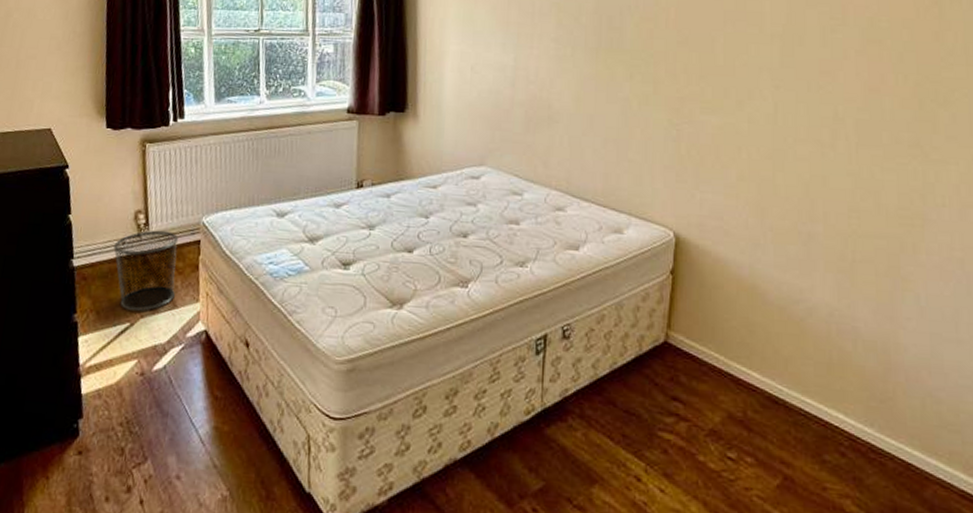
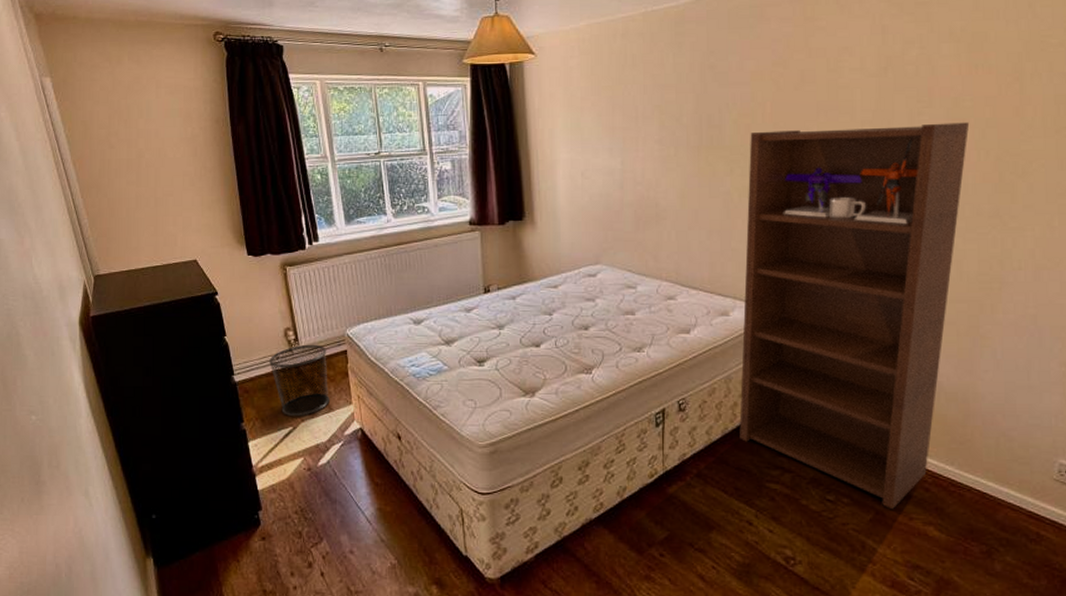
bookshelf: none [630,37,886,475] -> present [739,122,970,509]

